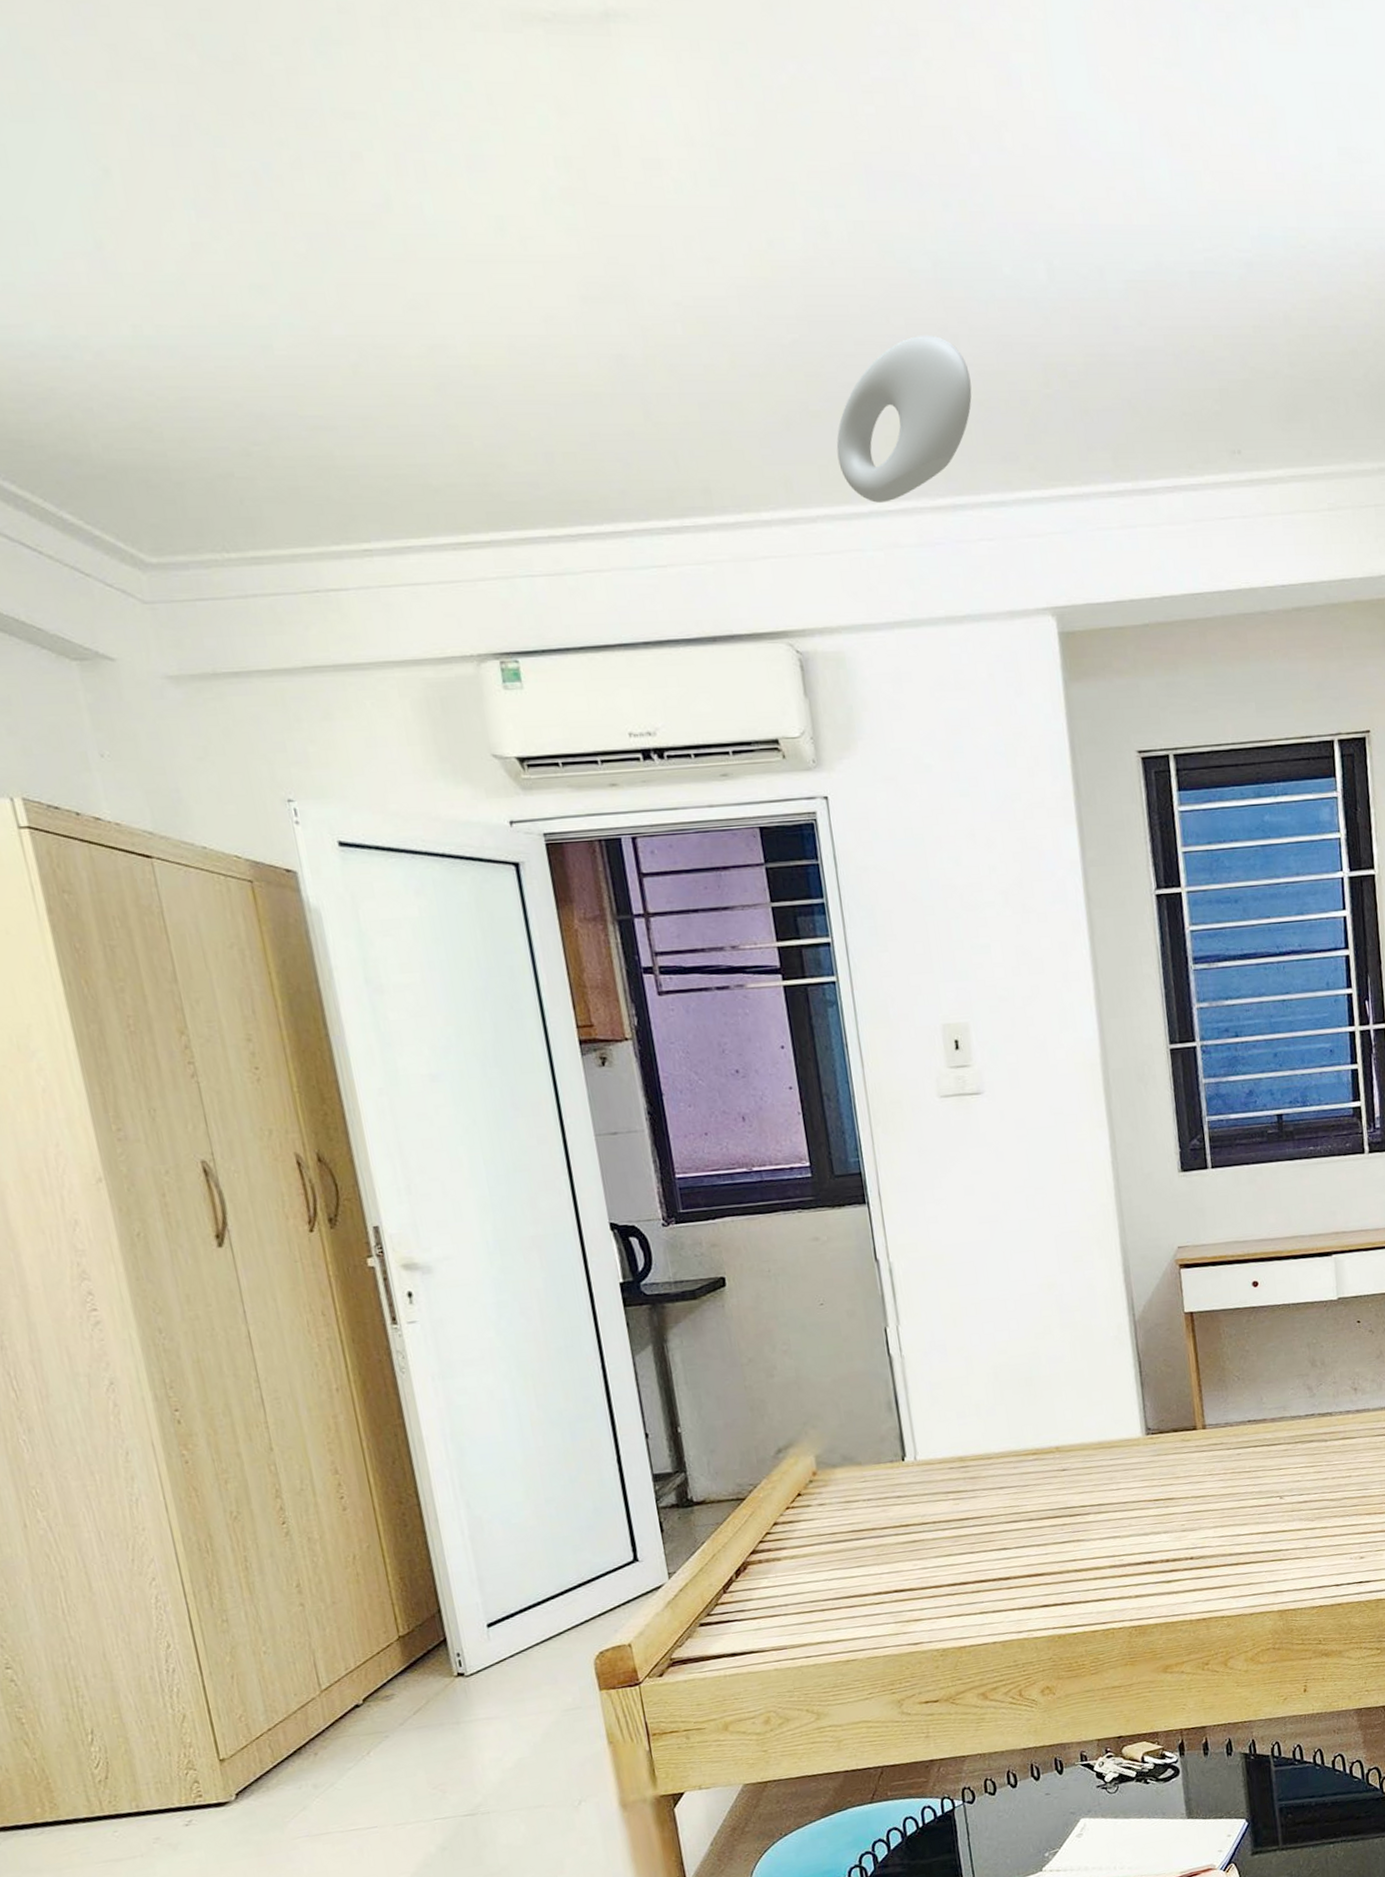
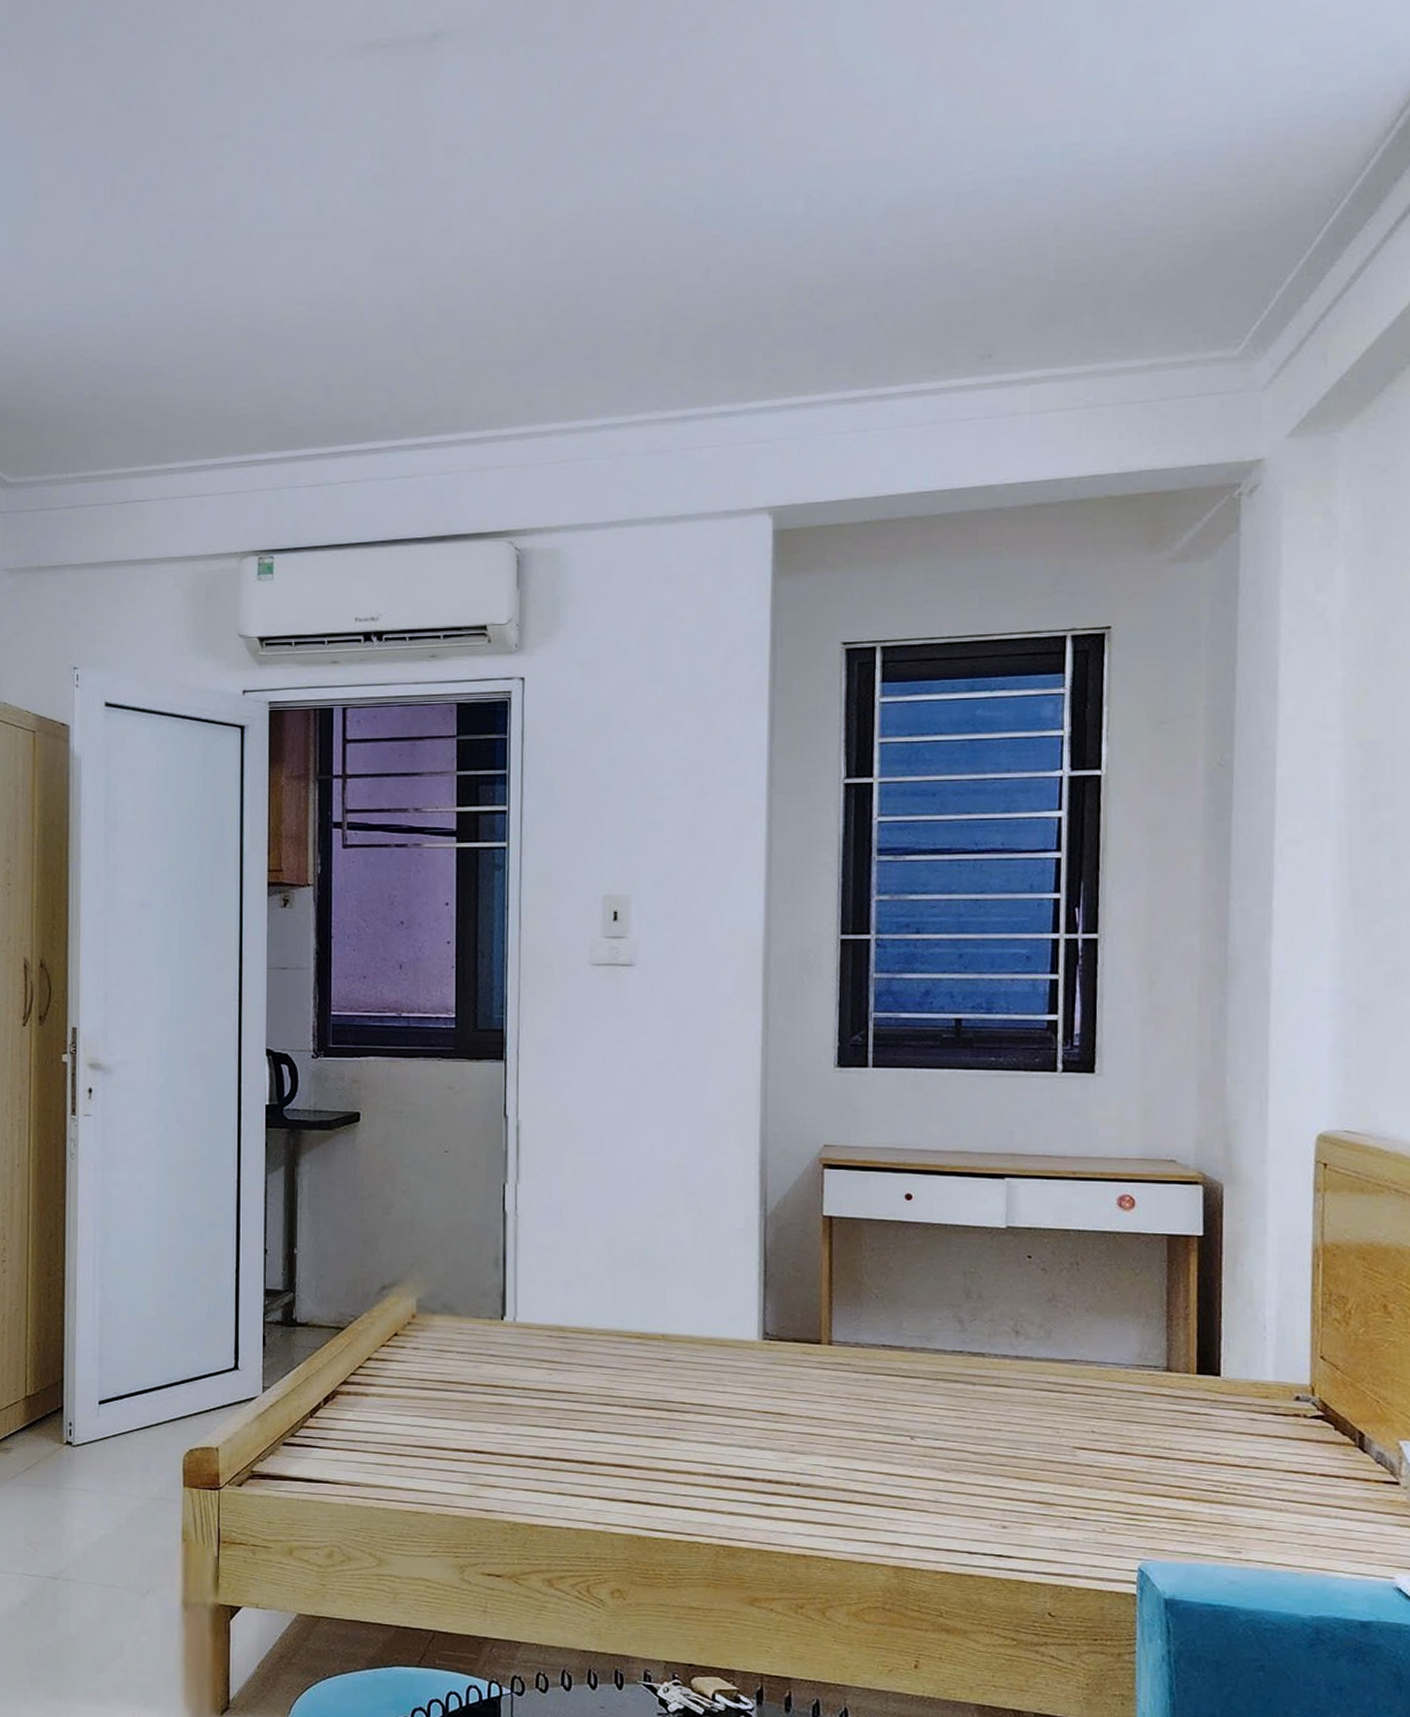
ceiling light: present [836,334,972,503] -> none [579,268,716,417]

